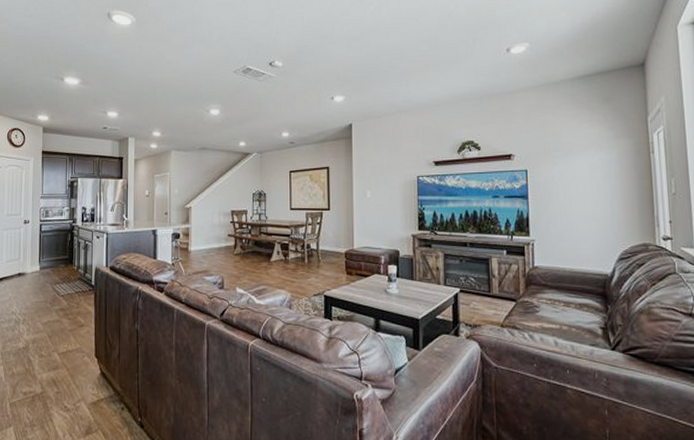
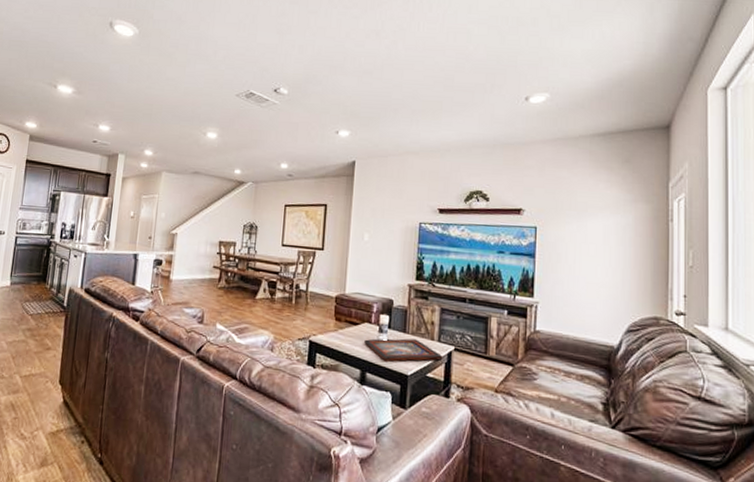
decorative tray: none [376,285,450,308] -> present [364,338,443,362]

